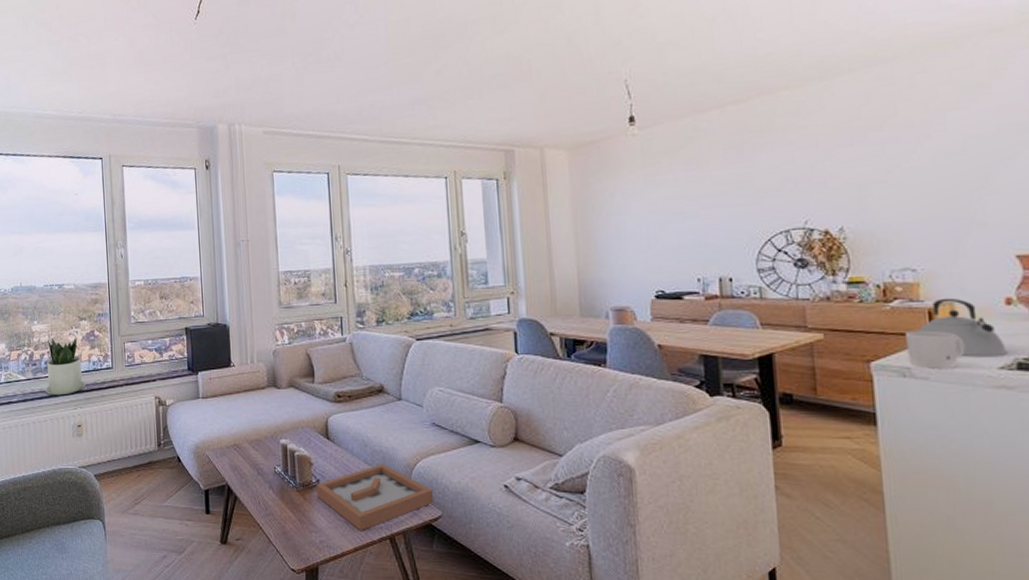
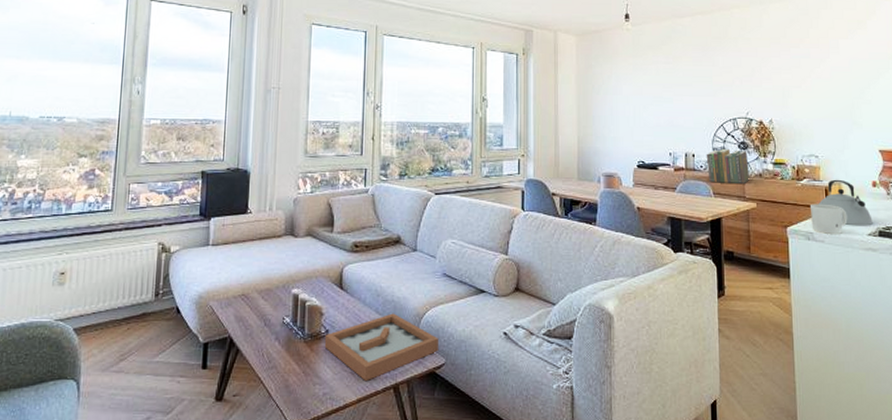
planter: present [45,336,86,396] -> none [24,174,78,239]
books: none [748,268,812,312] -> present [706,148,749,183]

